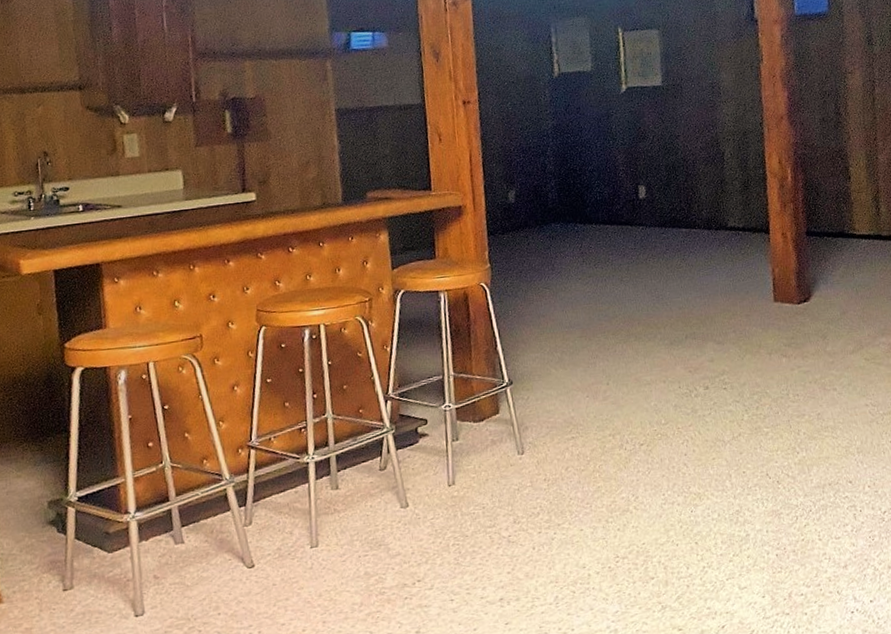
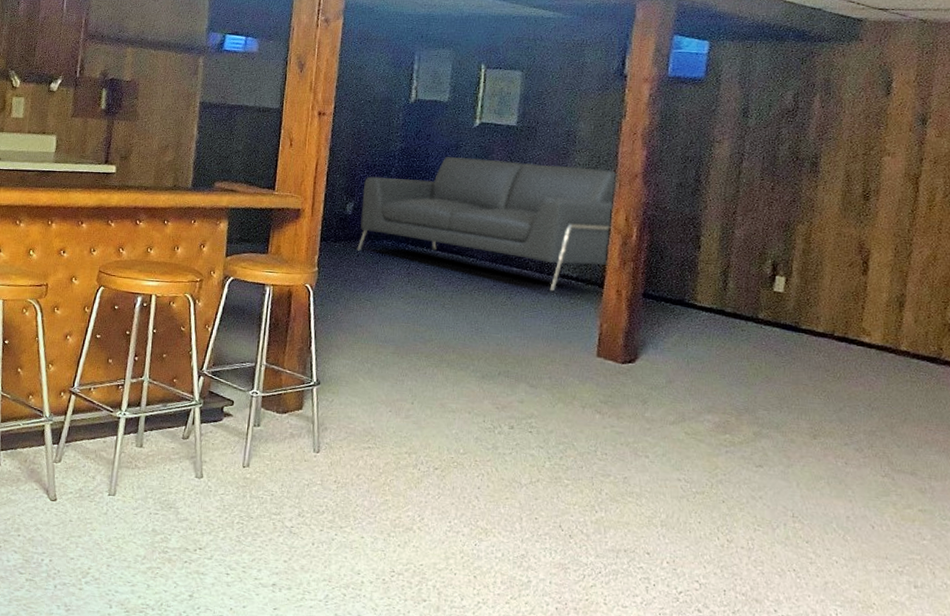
sofa: none [521,116,770,246] -> present [357,156,618,292]

